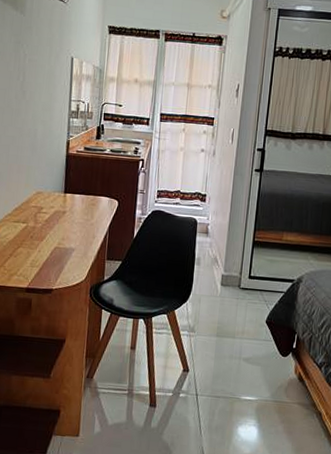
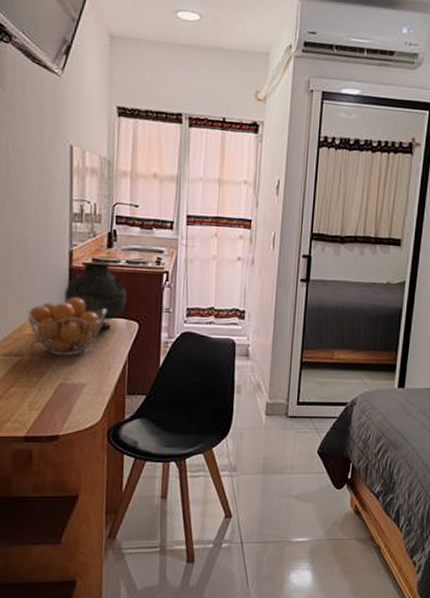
fruit basket: none [32,178,93,225] -> present [26,298,106,356]
vase: none [60,149,110,205] -> present [63,261,126,330]

